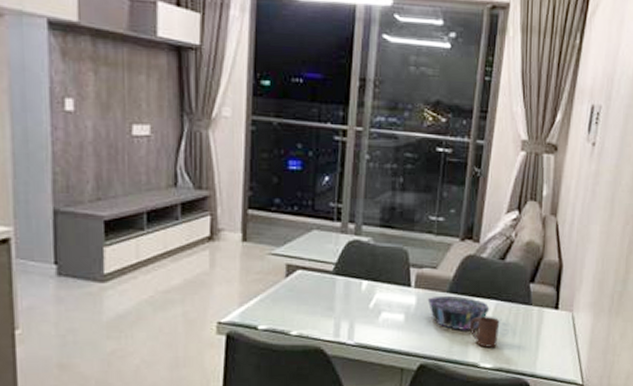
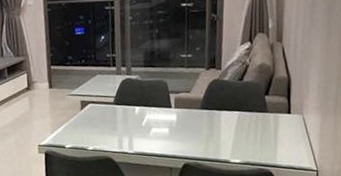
decorative bowl: present [427,295,490,330] -> none [185,111,235,136]
cup: present [469,316,500,348] -> none [219,124,244,148]

